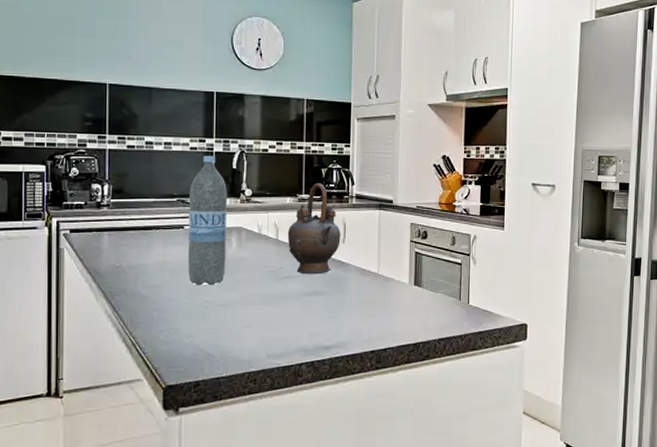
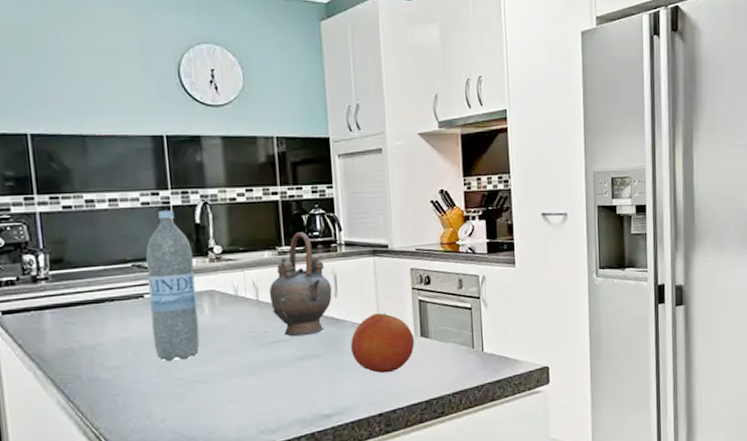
fruit: none [352,261,409,315] -> present [350,313,415,373]

